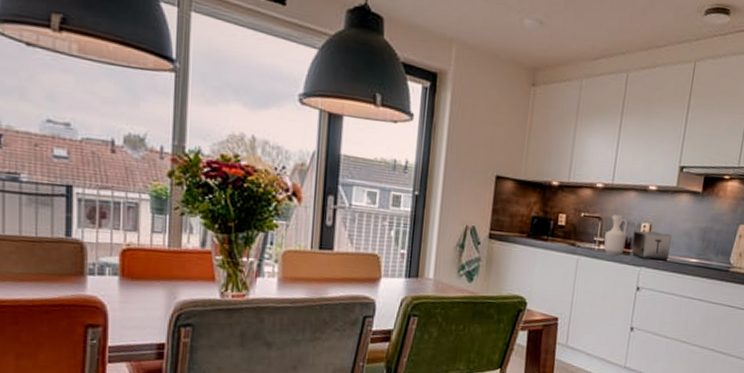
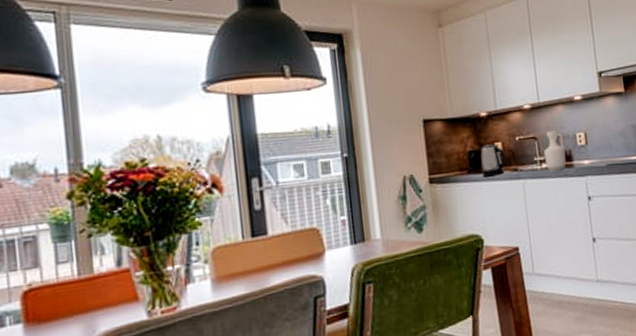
kettle: none [540,214,567,247] -> present [480,144,506,177]
toaster: present [631,230,672,262] -> none [570,138,611,169]

